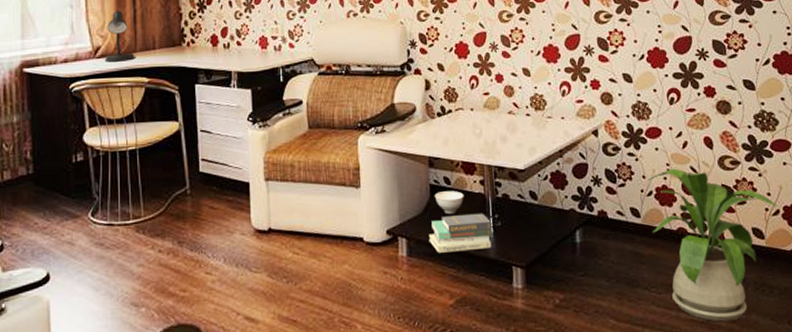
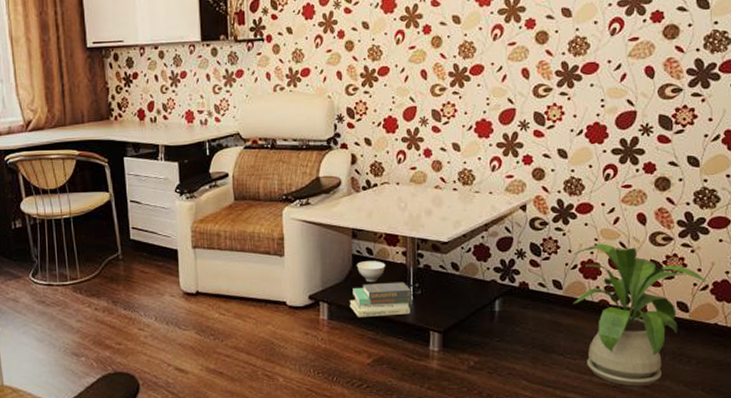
desk lamp: present [104,10,135,62] -> none [36,85,65,135]

